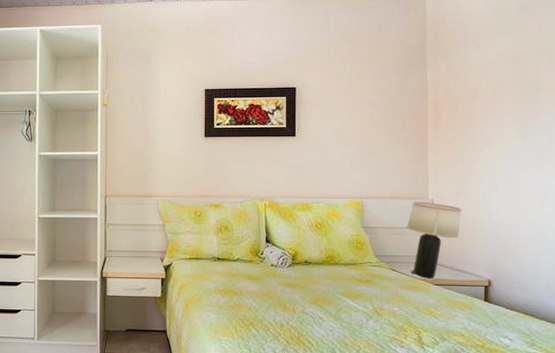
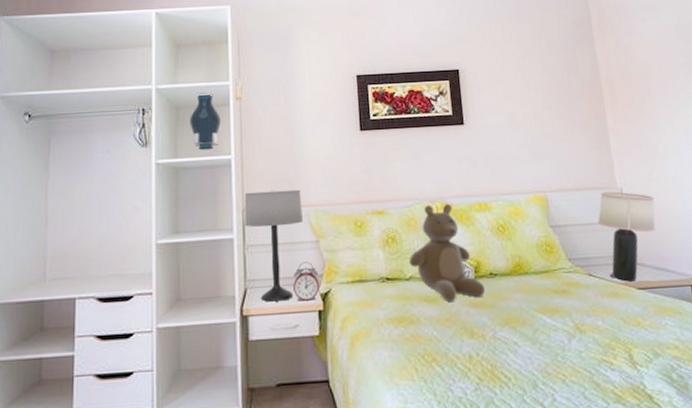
vase: none [66,99,91,147] -> present [190,93,222,151]
table lamp: none [107,181,153,269] -> present [244,189,303,302]
alarm clock: none [143,240,164,270] -> present [293,261,320,301]
teddy bear: none [237,202,300,281] -> present [408,203,486,302]

